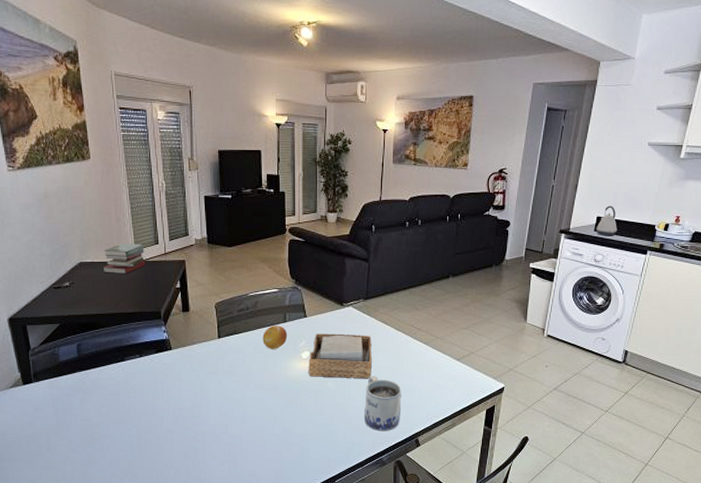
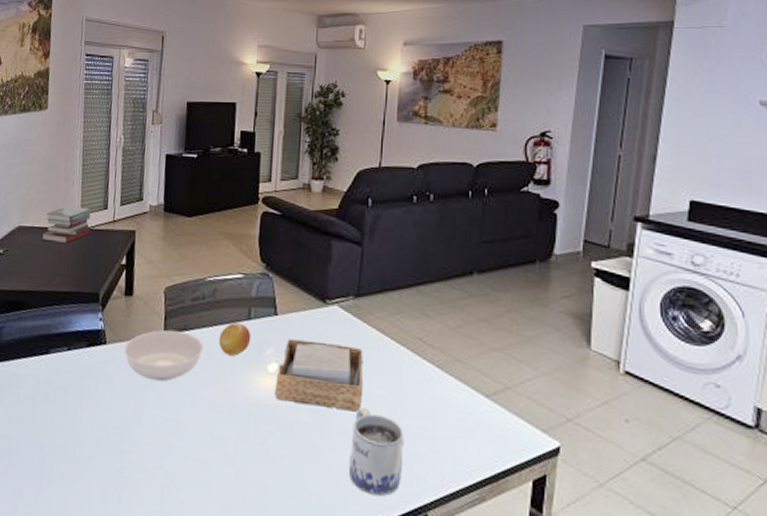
bowl: none [187,334,251,373] -> present [123,329,204,381]
kettle: present [596,205,617,236] -> none [690,185,724,230]

